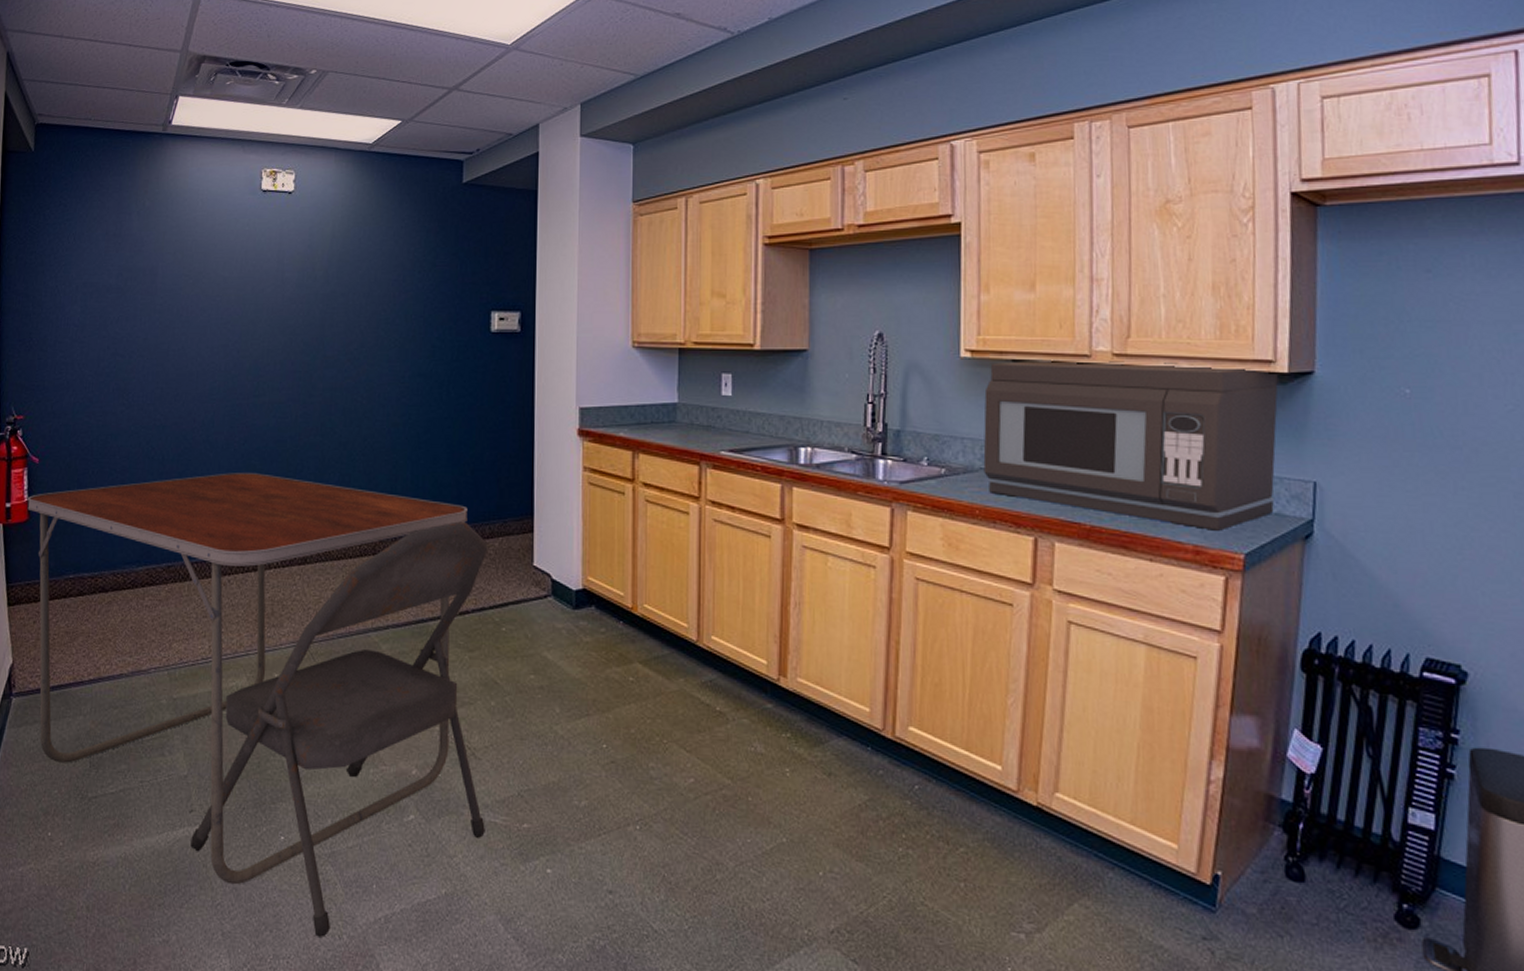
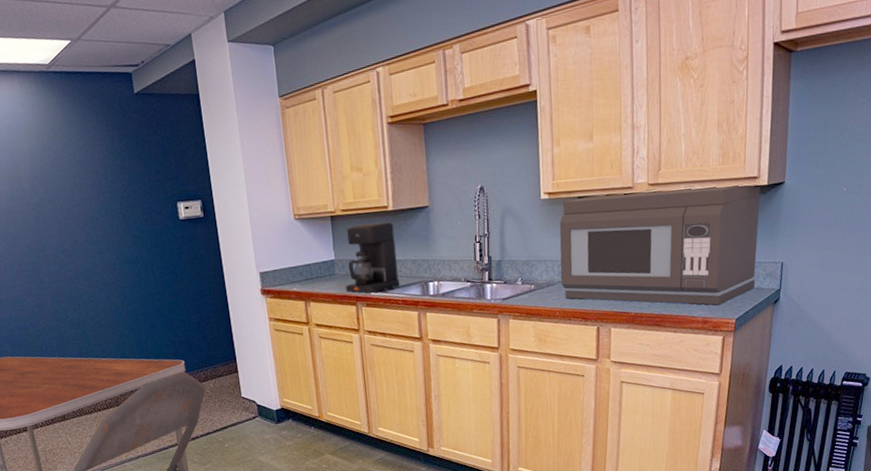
coffee maker: none [687,362,761,453] -> present [345,222,400,294]

